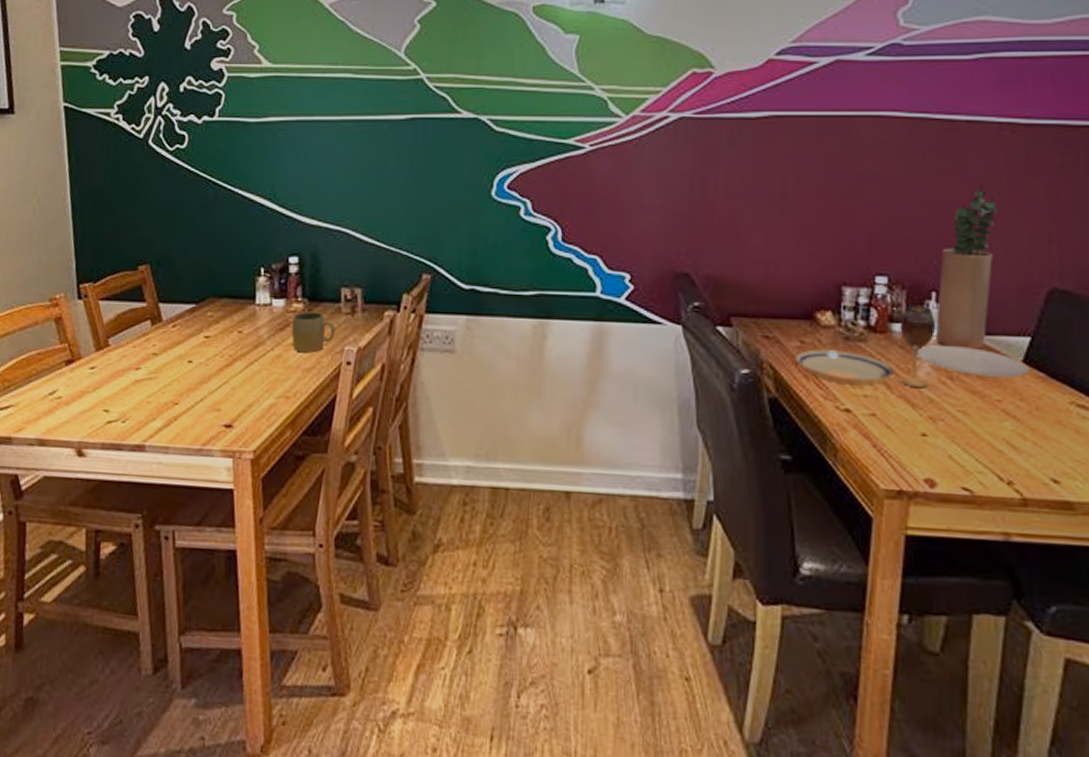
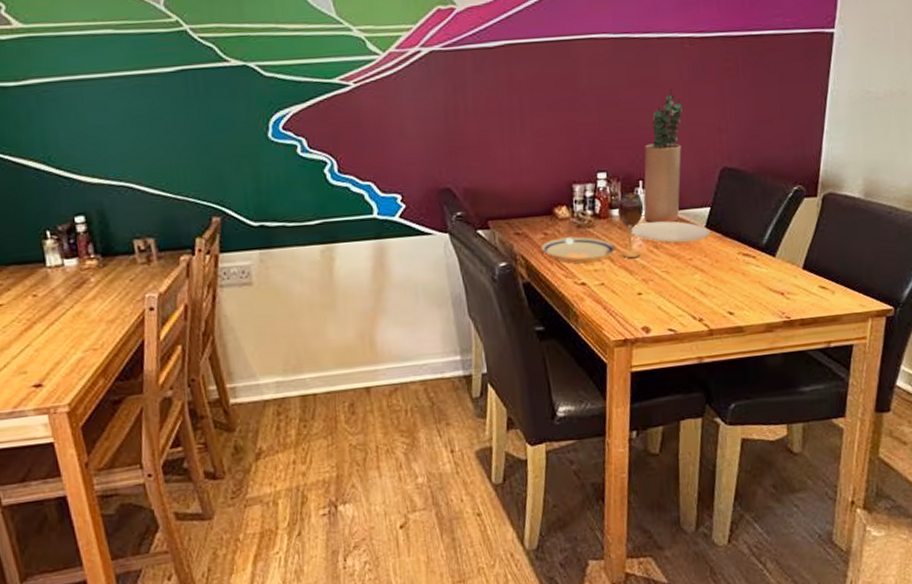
mug: present [291,311,335,353] -> none [87,265,134,306]

